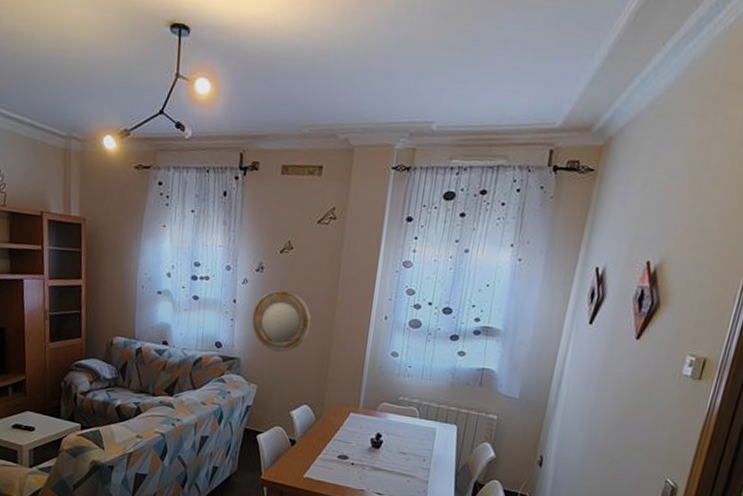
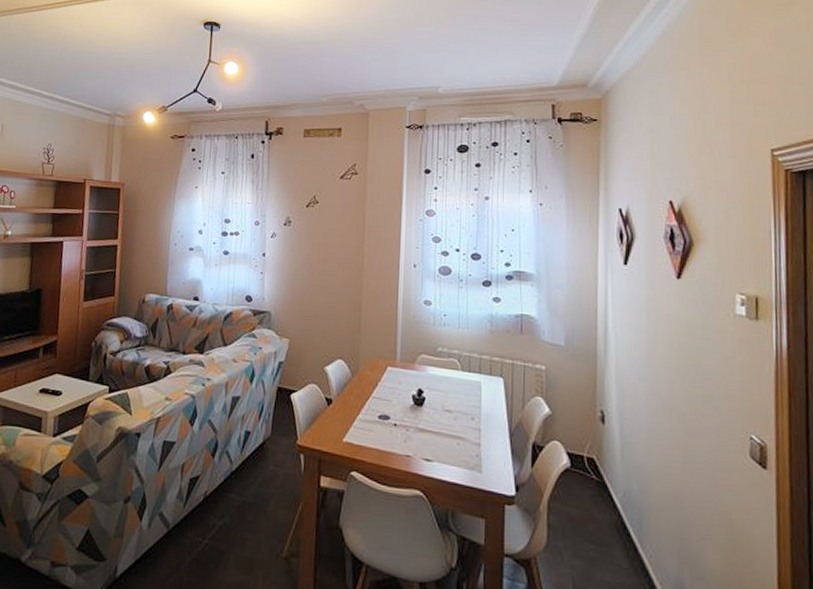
home mirror: present [251,290,312,352] -> none [281,242,340,304]

